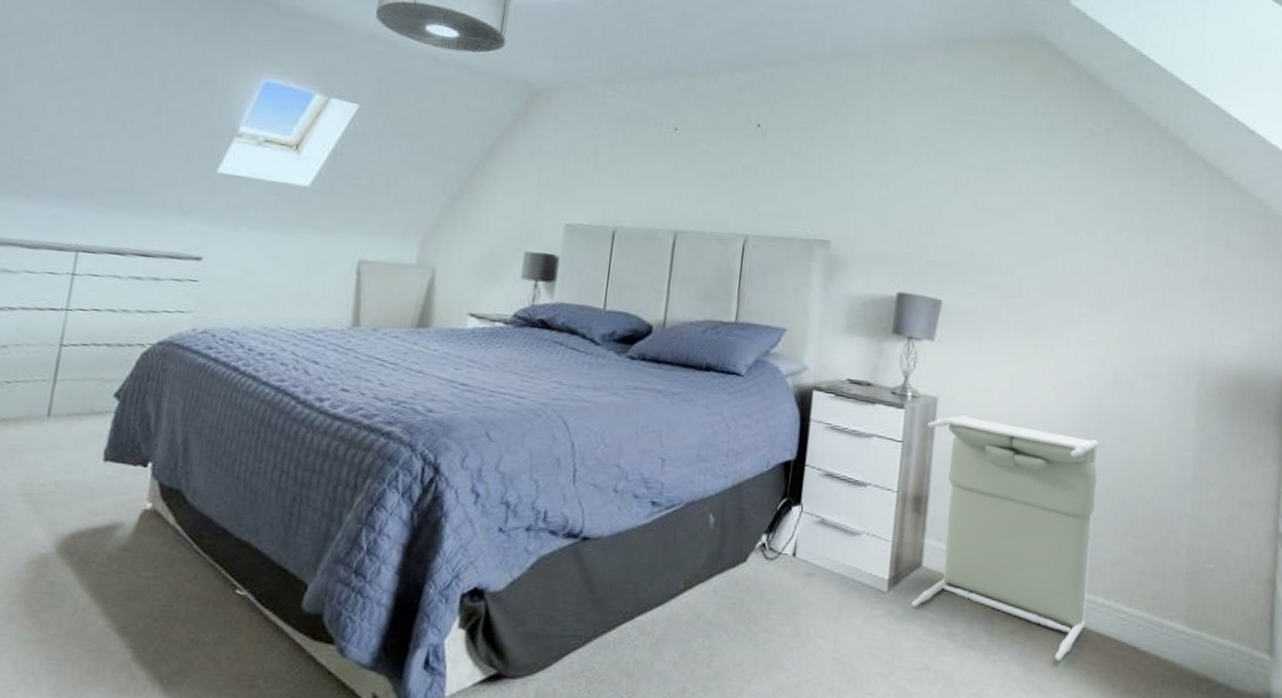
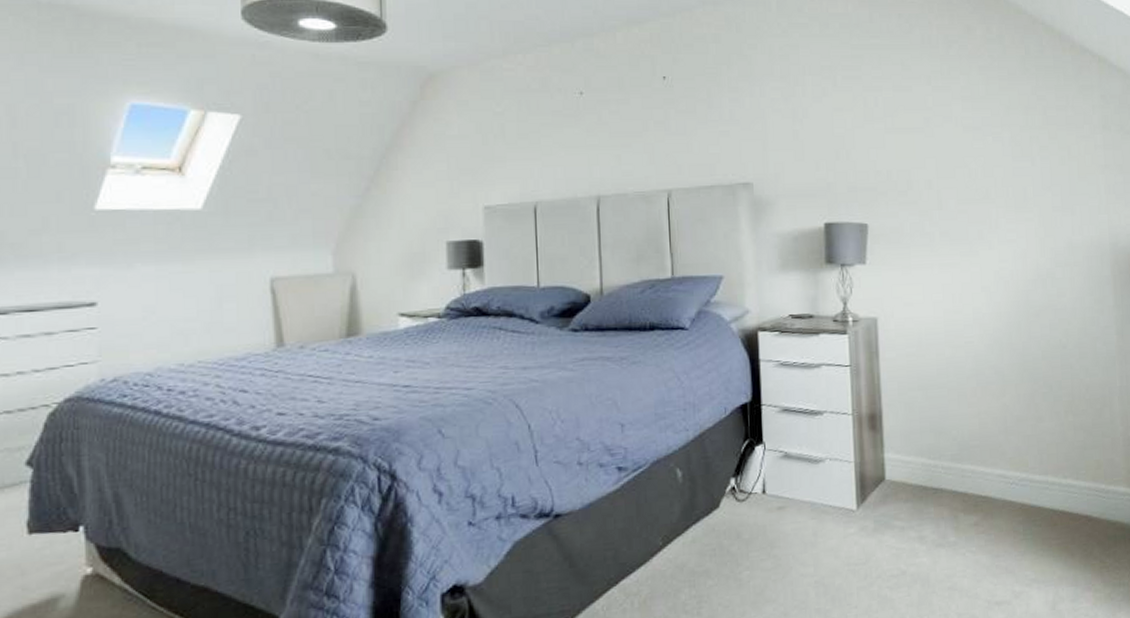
laundry hamper: present [912,414,1099,661] -> none [871,329,1041,542]

